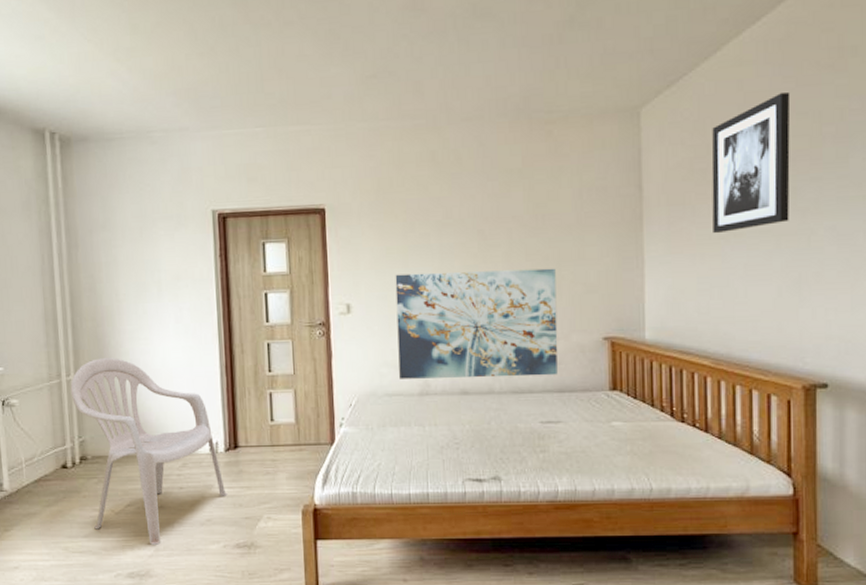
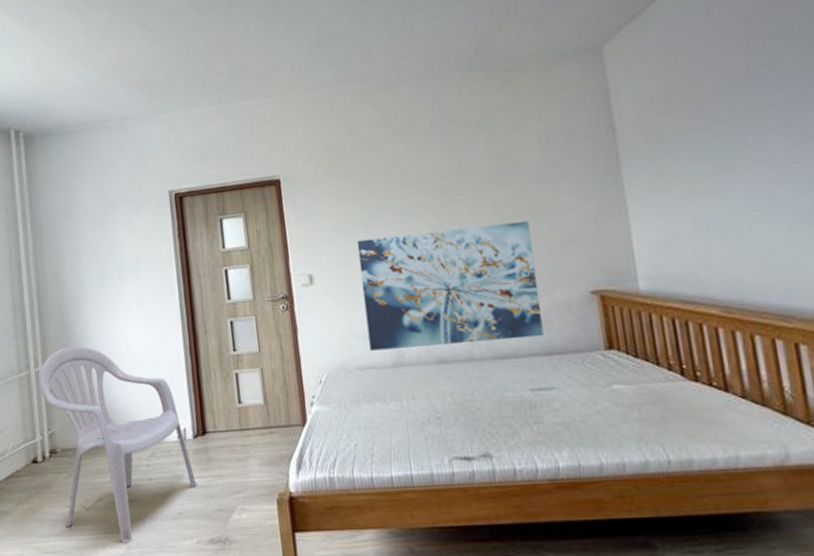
wall art: present [711,93,791,234] -> none [685,12,790,169]

